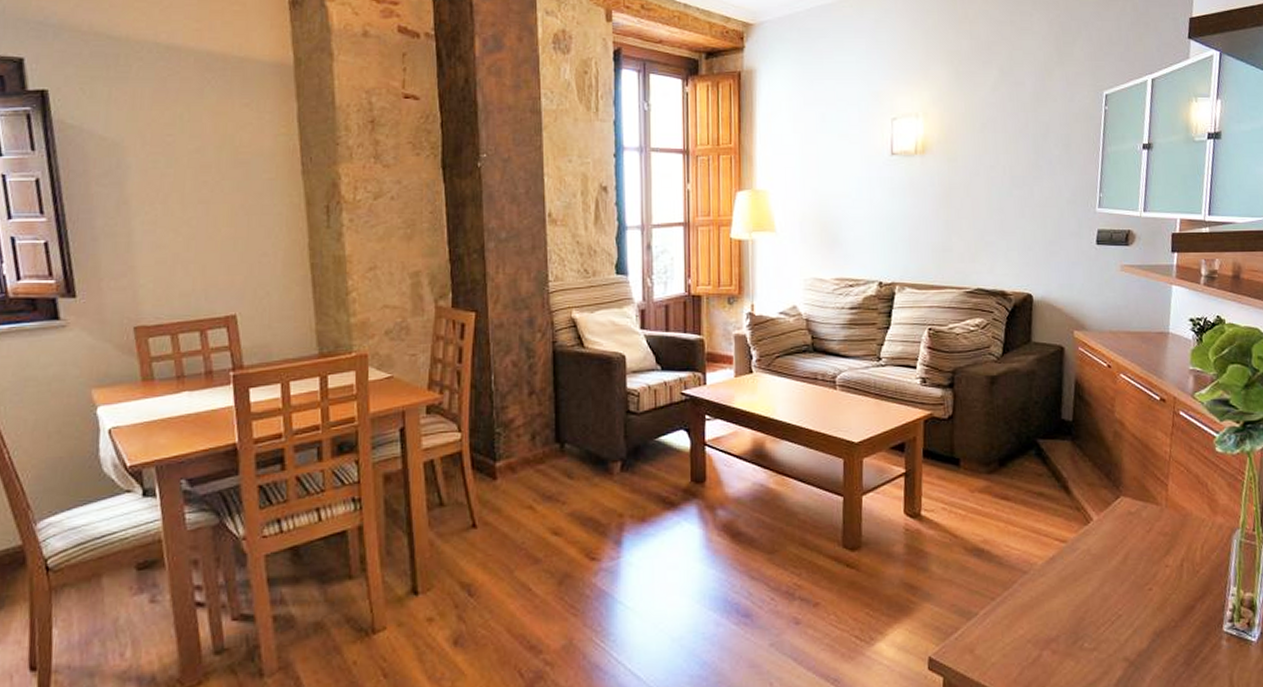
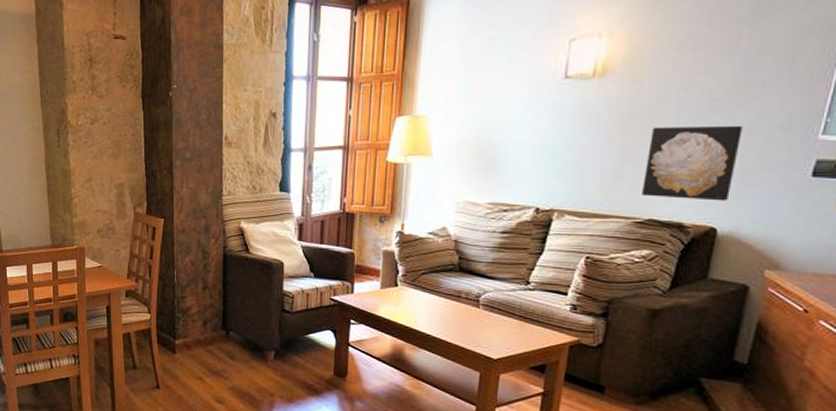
wall art: none [968,200,1041,269] -> present [642,125,743,201]

